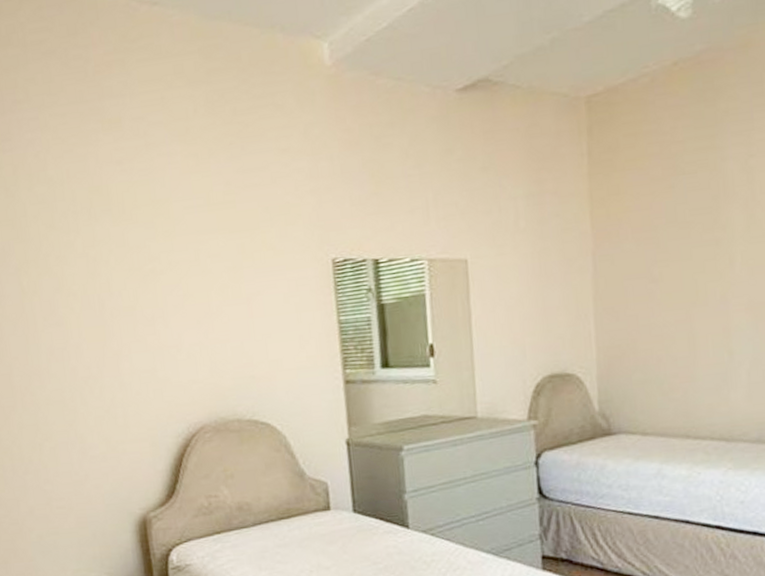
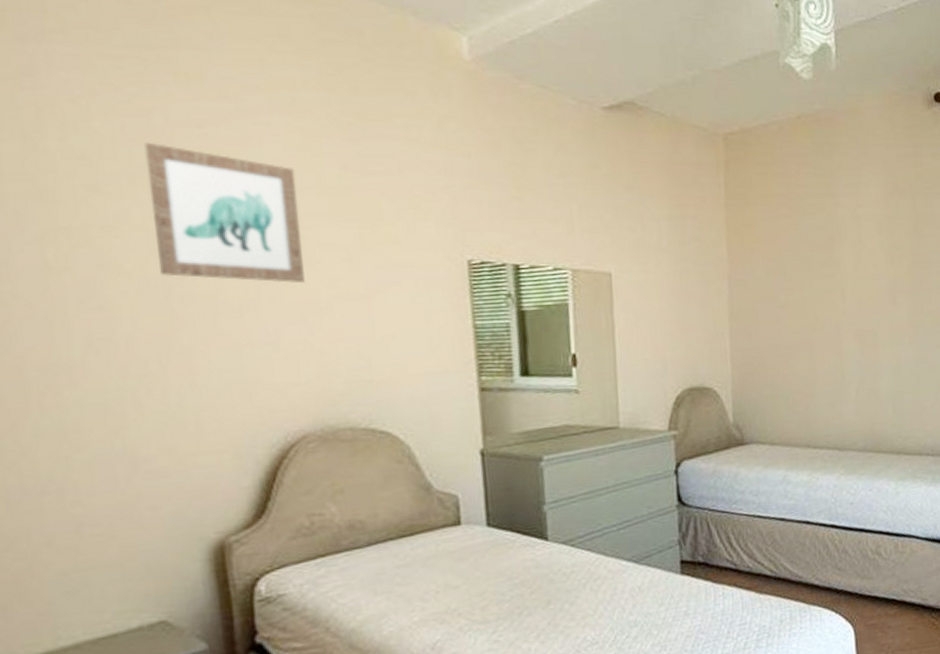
wall art: none [82,182,199,294] -> present [144,142,305,283]

